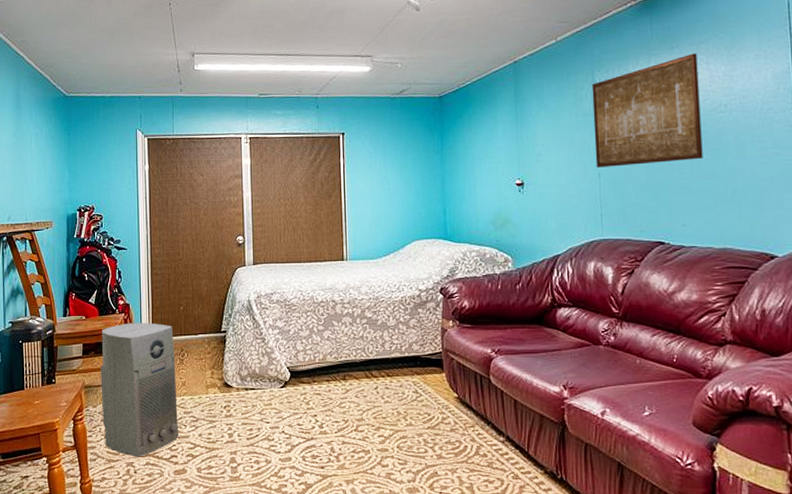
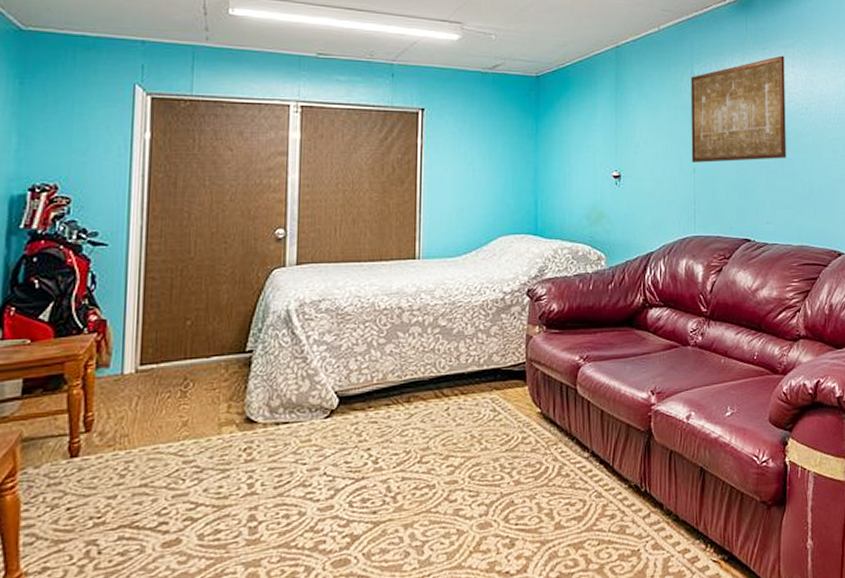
air purifier: present [100,323,179,457] -> none [49,344,175,532]

